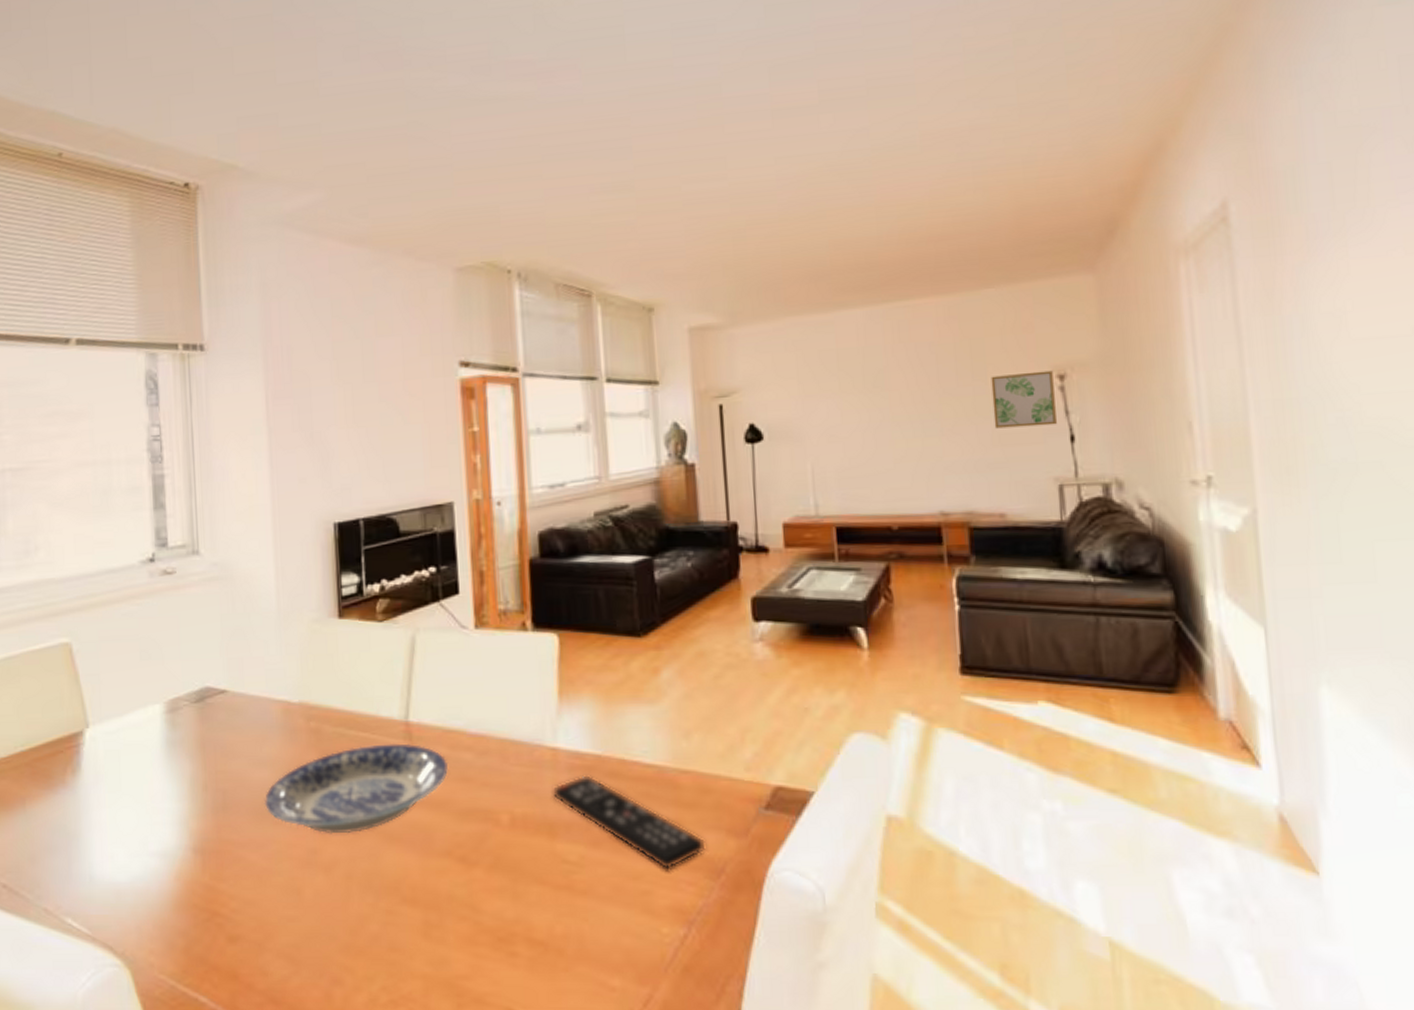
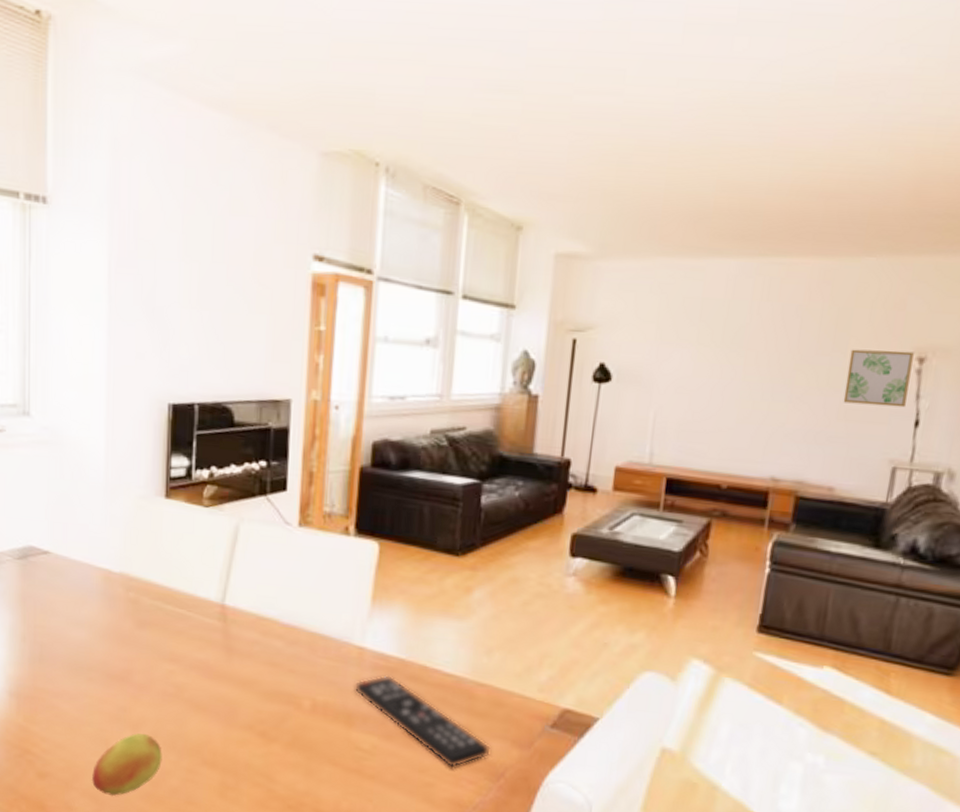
plate: present [264,743,448,834] -> none [79,621,258,698]
fruit: none [285,875,359,952] -> present [91,733,162,796]

